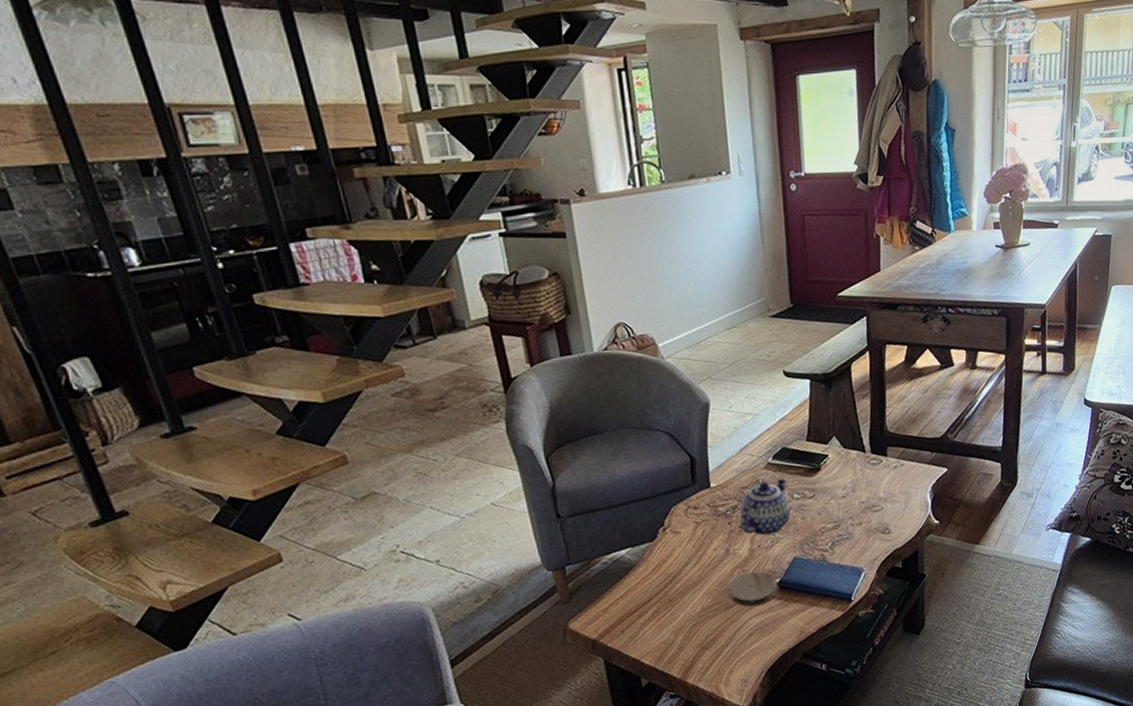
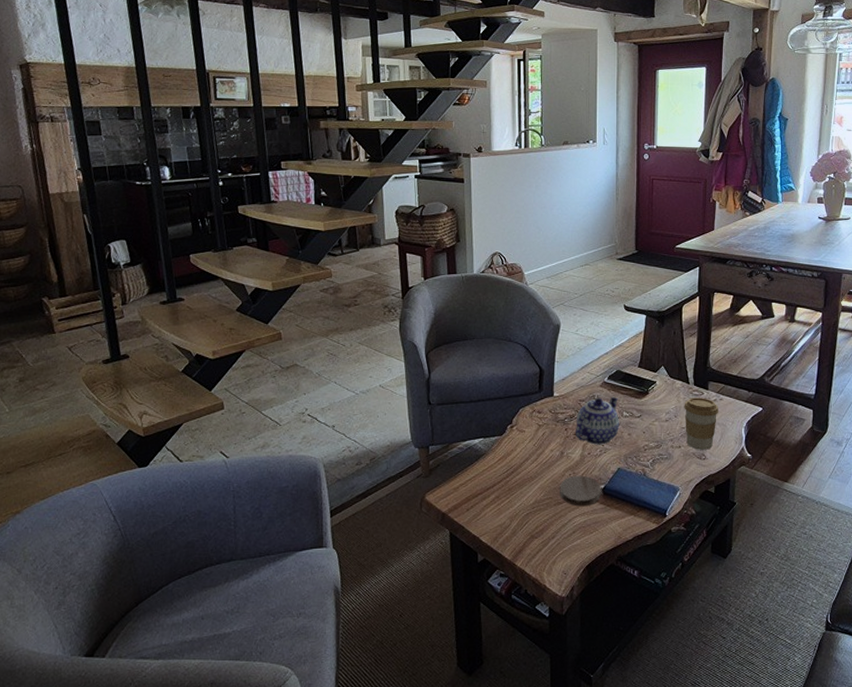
coffee cup: none [861,465,901,525] -> present [684,398,719,450]

